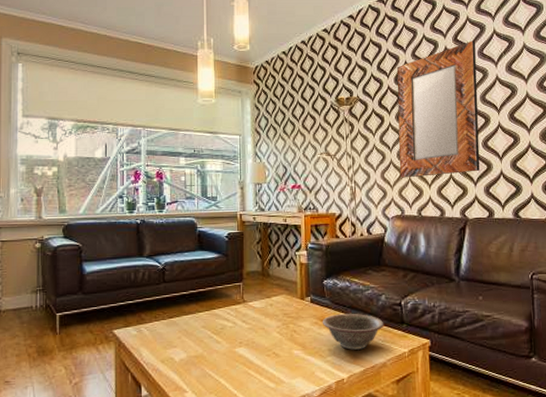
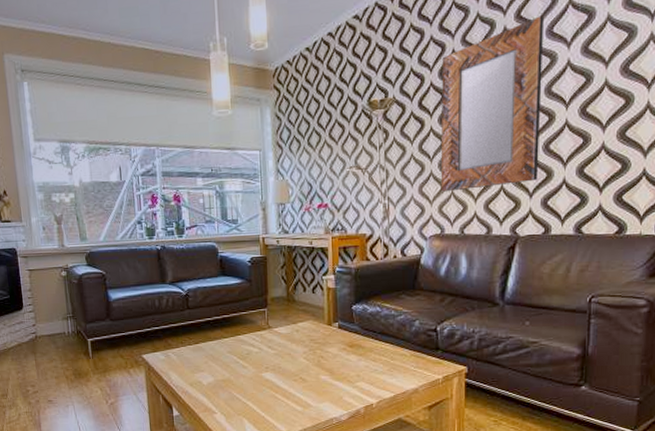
decorative bowl: present [322,313,384,350] -> none [350,339,417,376]

